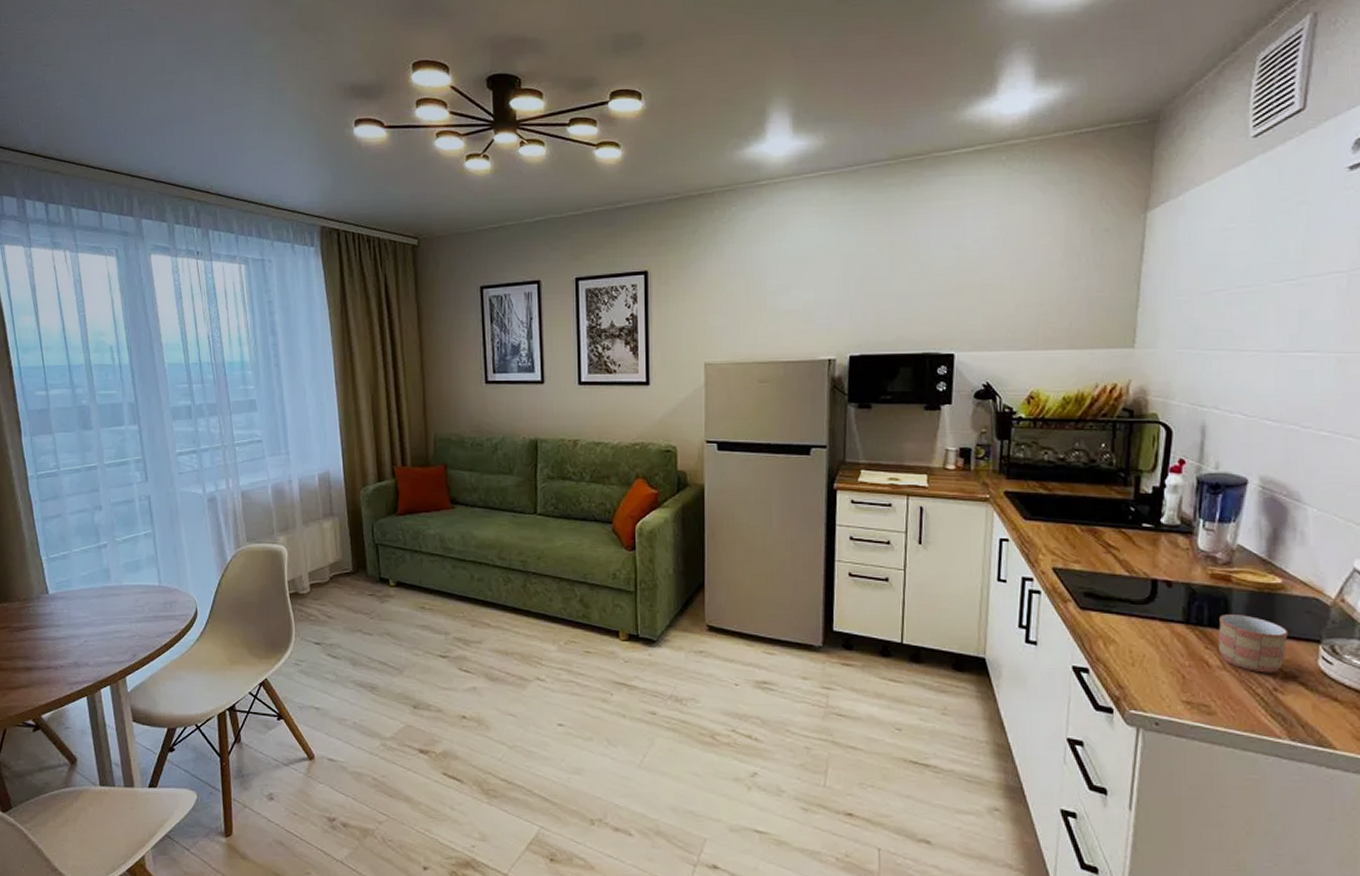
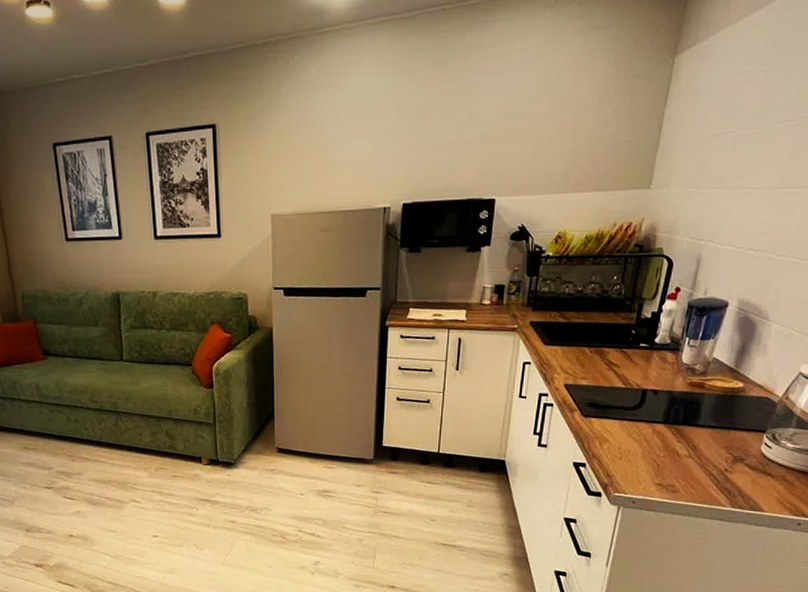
mug: present [1217,614,1288,673] -> none [687,414,742,458]

